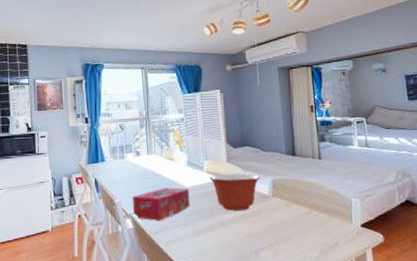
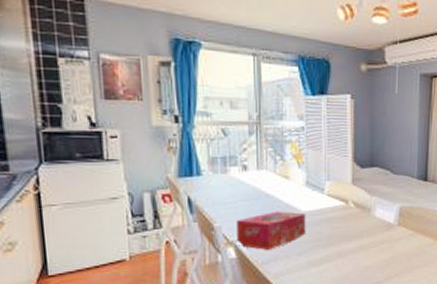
mixing bowl: present [209,173,260,211] -> none [330,198,387,240]

